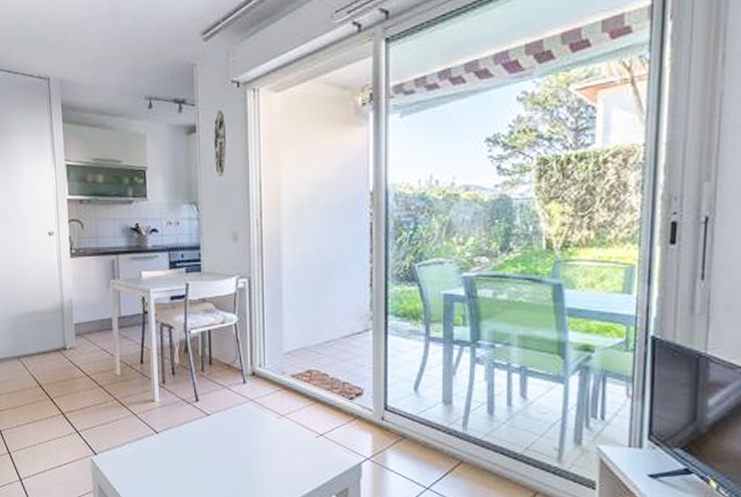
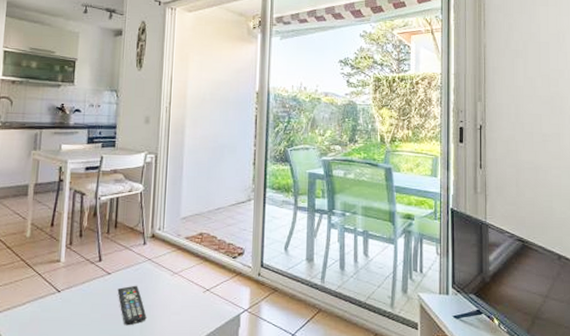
remote control: none [219,428,254,471] -> present [117,285,147,326]

